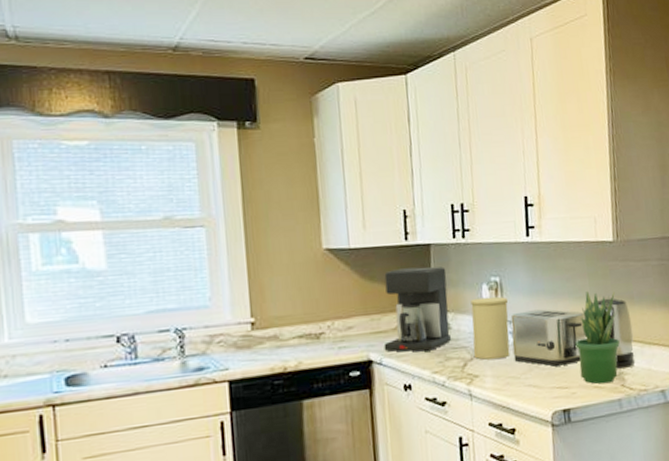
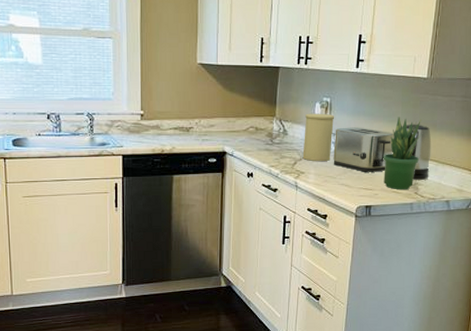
coffee maker: present [383,266,451,352] -> none [235,84,289,149]

